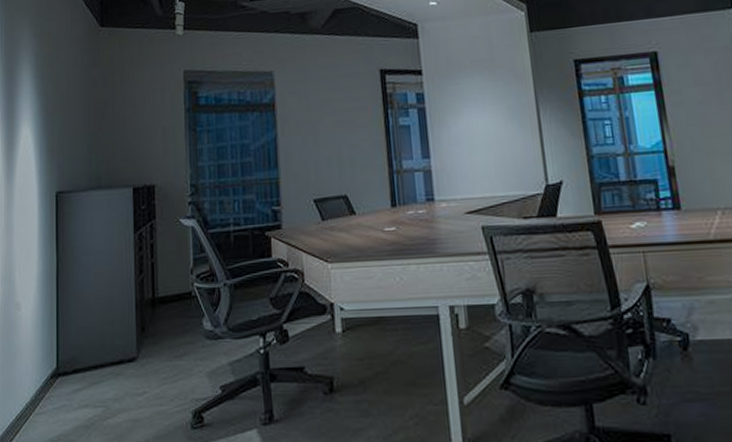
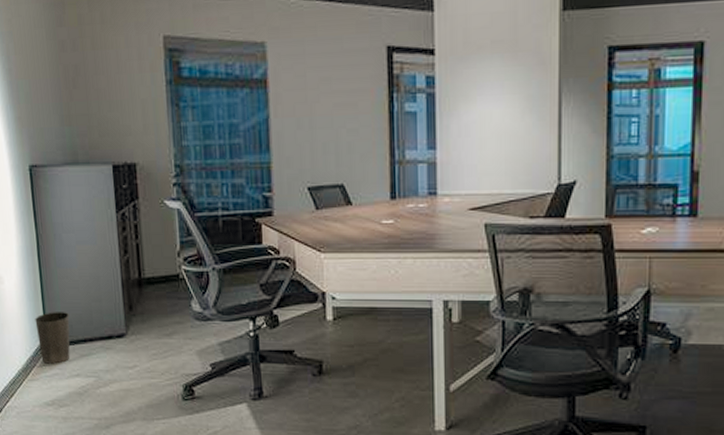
waste basket: none [48,337,82,395] -> present [35,312,71,364]

